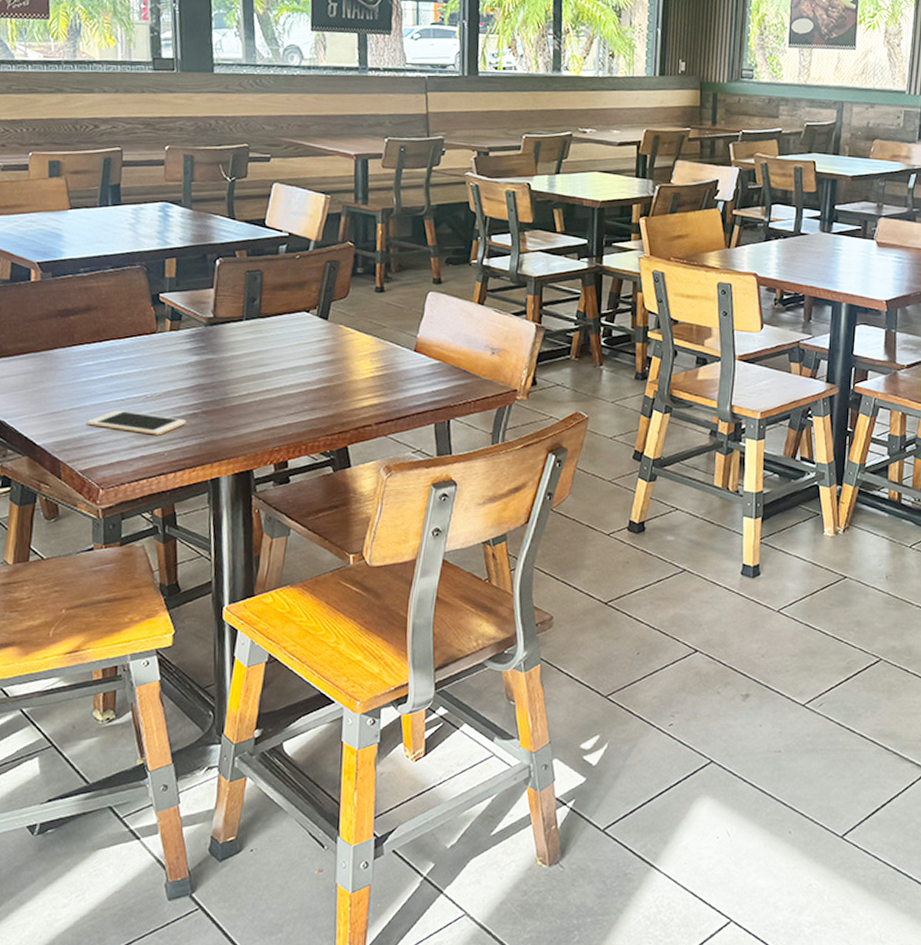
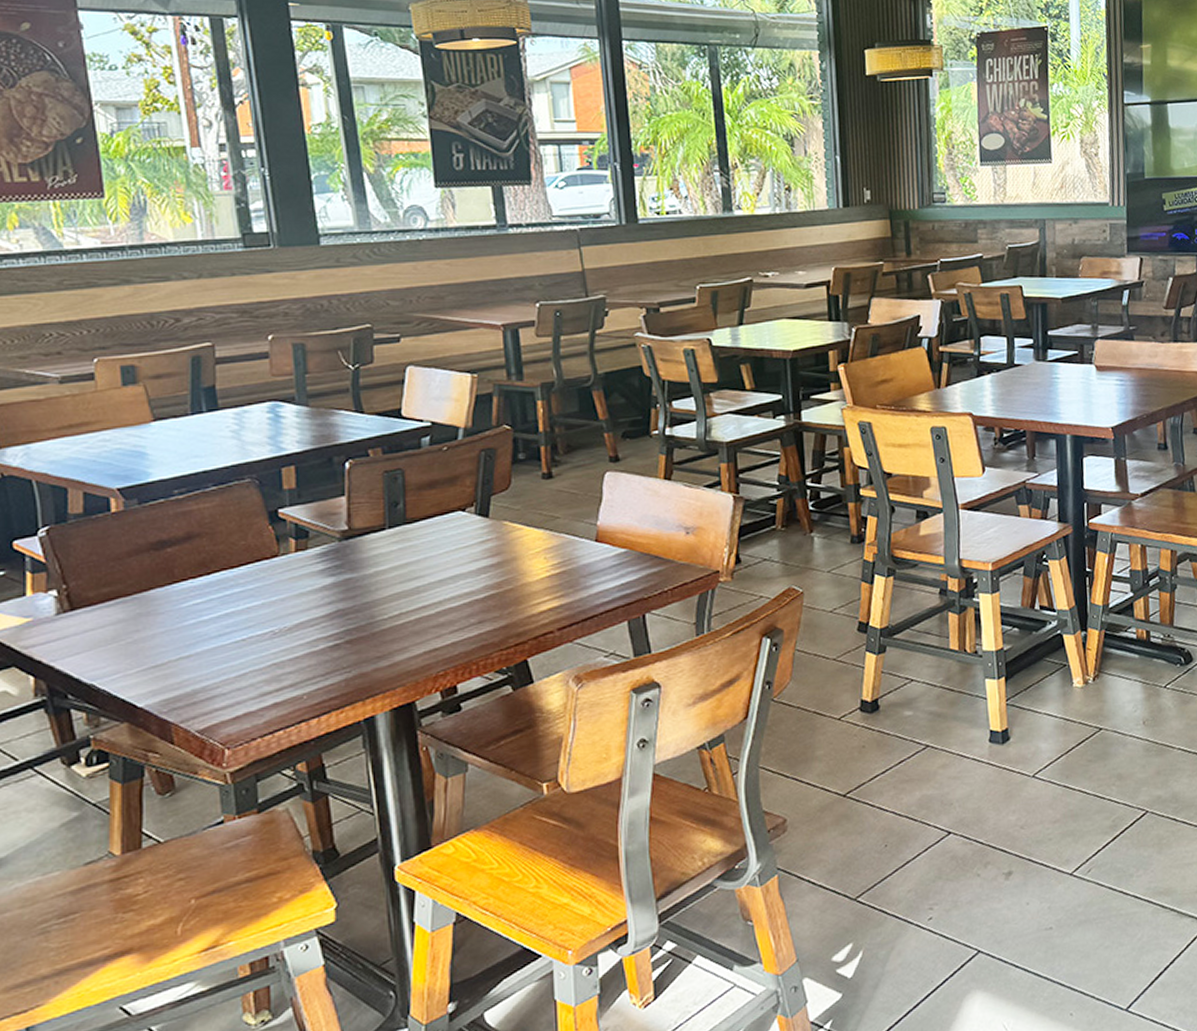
cell phone: present [87,410,186,435] -> none [200,652,327,677]

